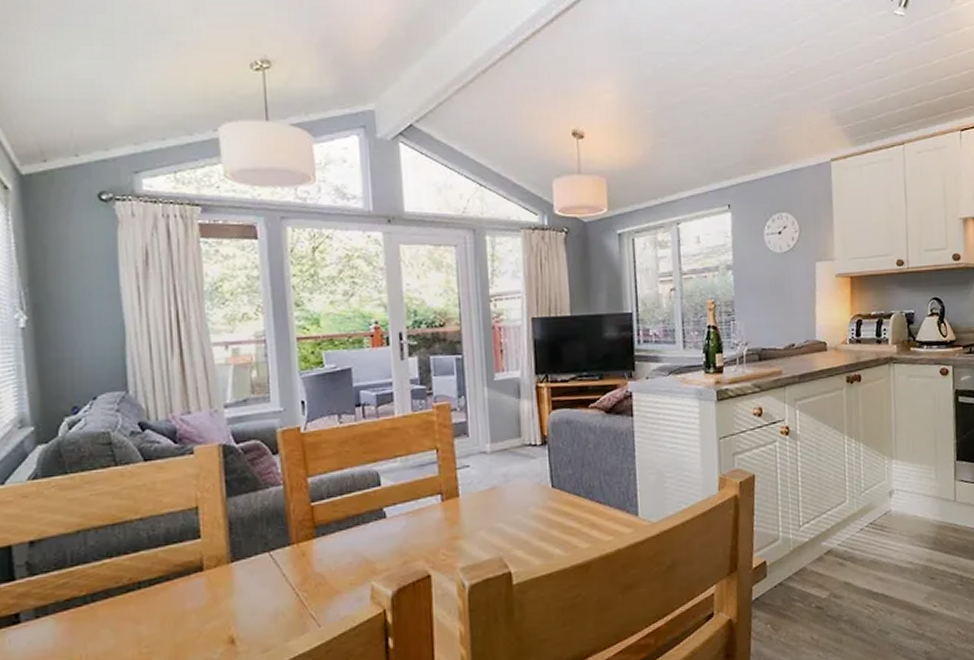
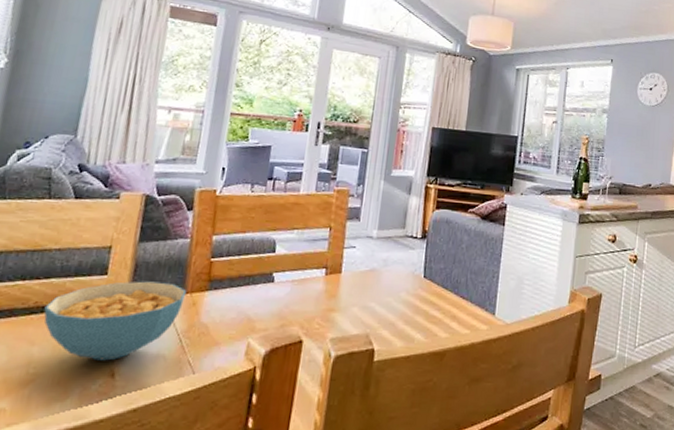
cereal bowl: none [141,536,293,630] -> present [43,281,187,361]

